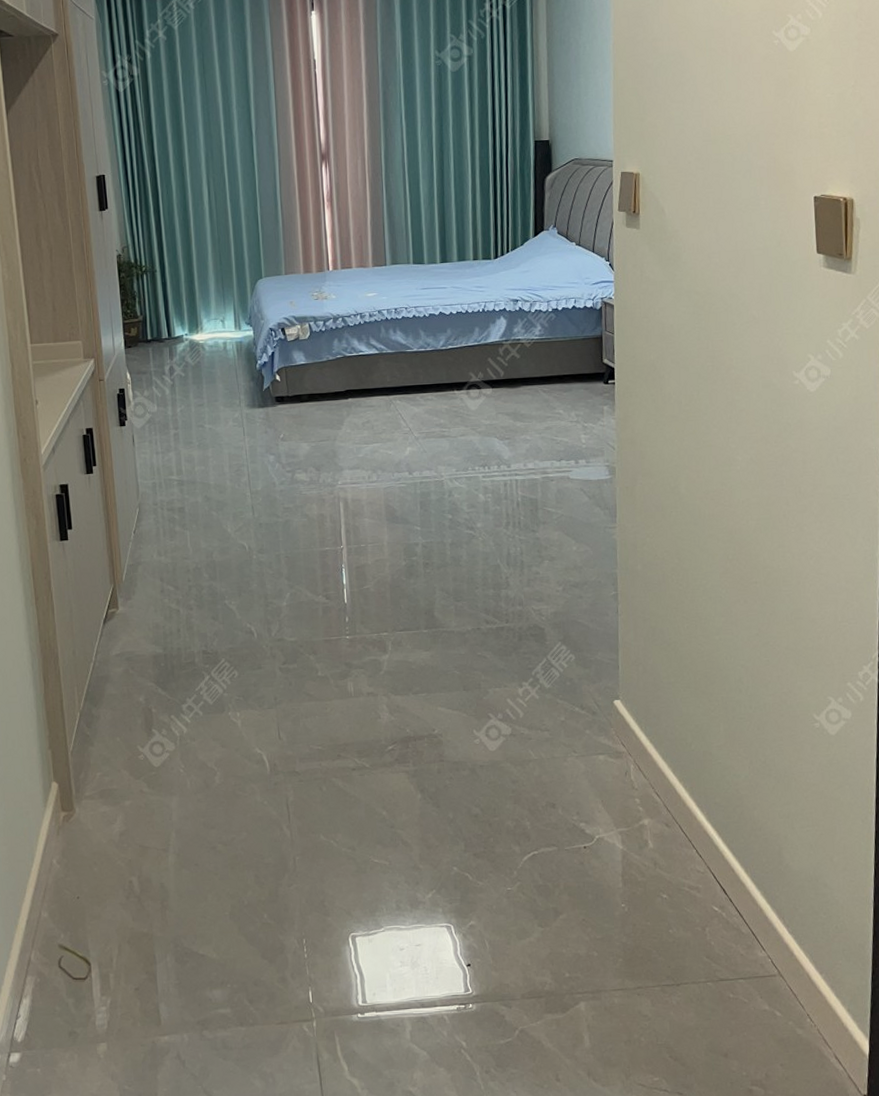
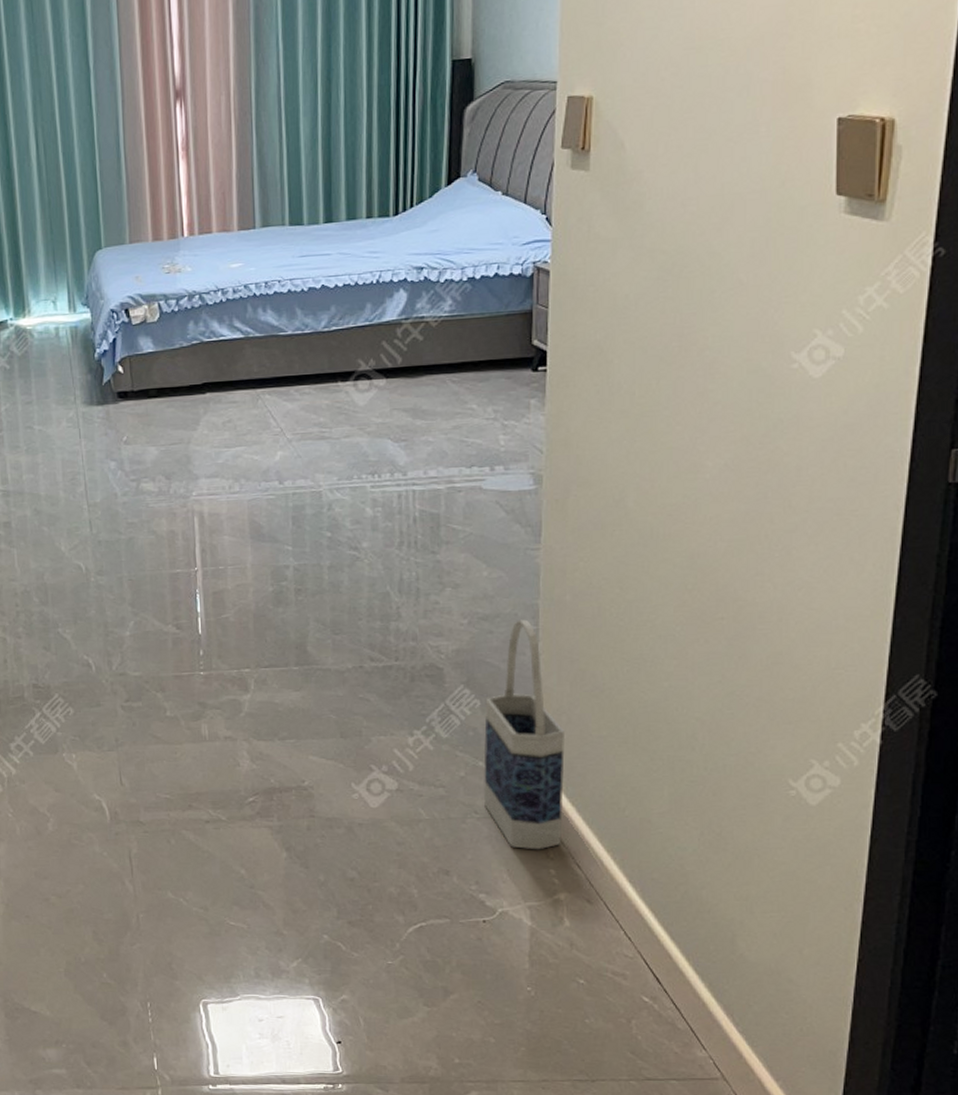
bag: none [578,586,644,783] -> present [483,619,566,850]

